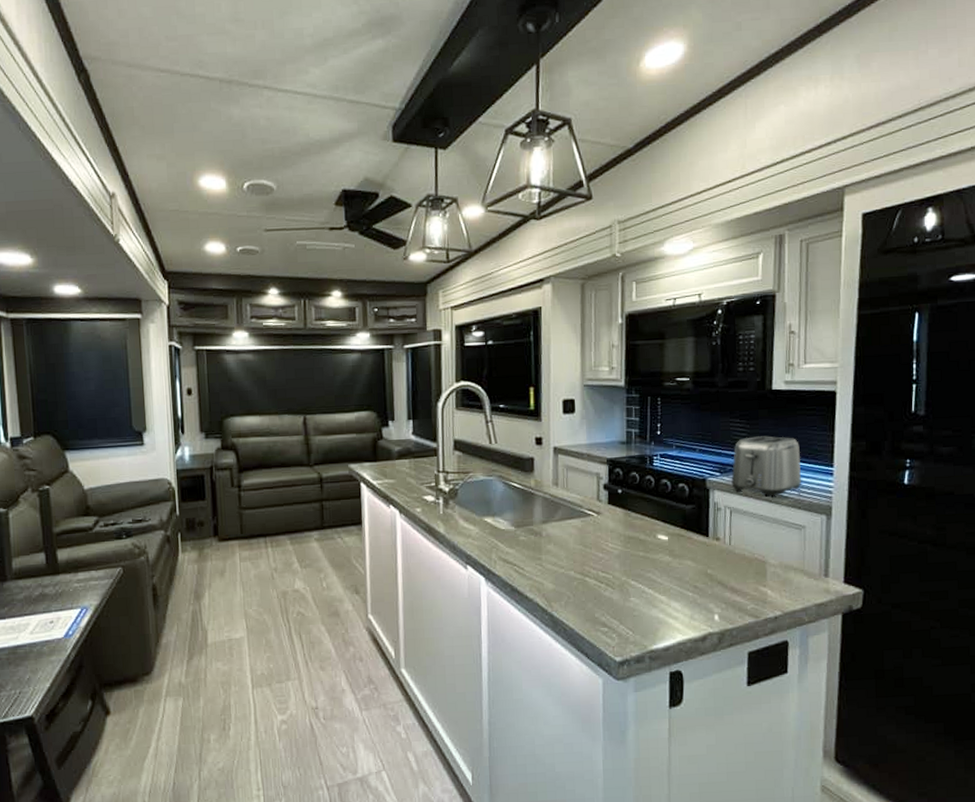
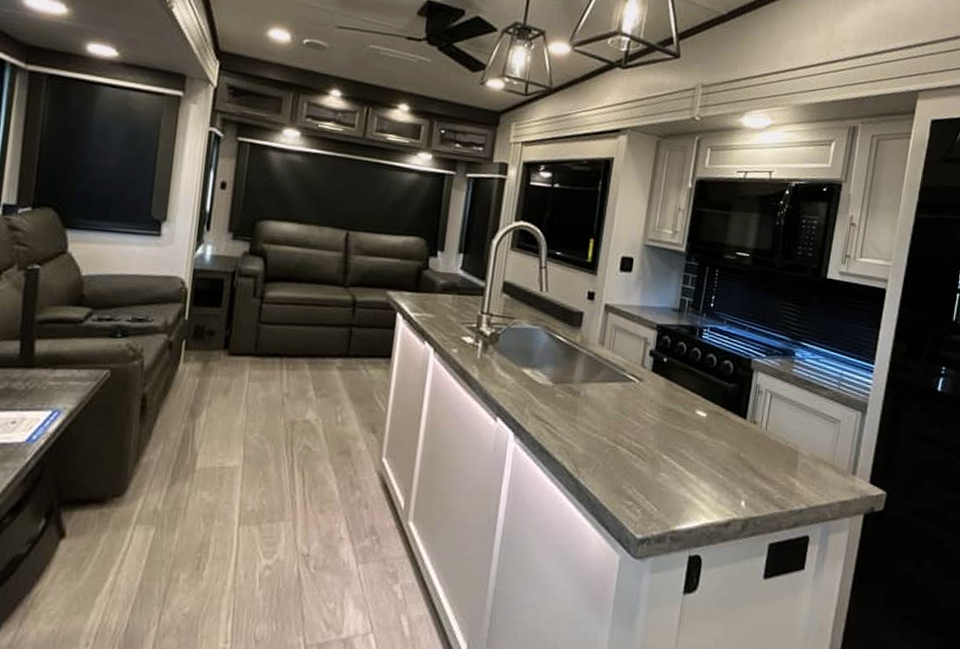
toaster: present [731,436,801,496] -> none [775,322,845,386]

